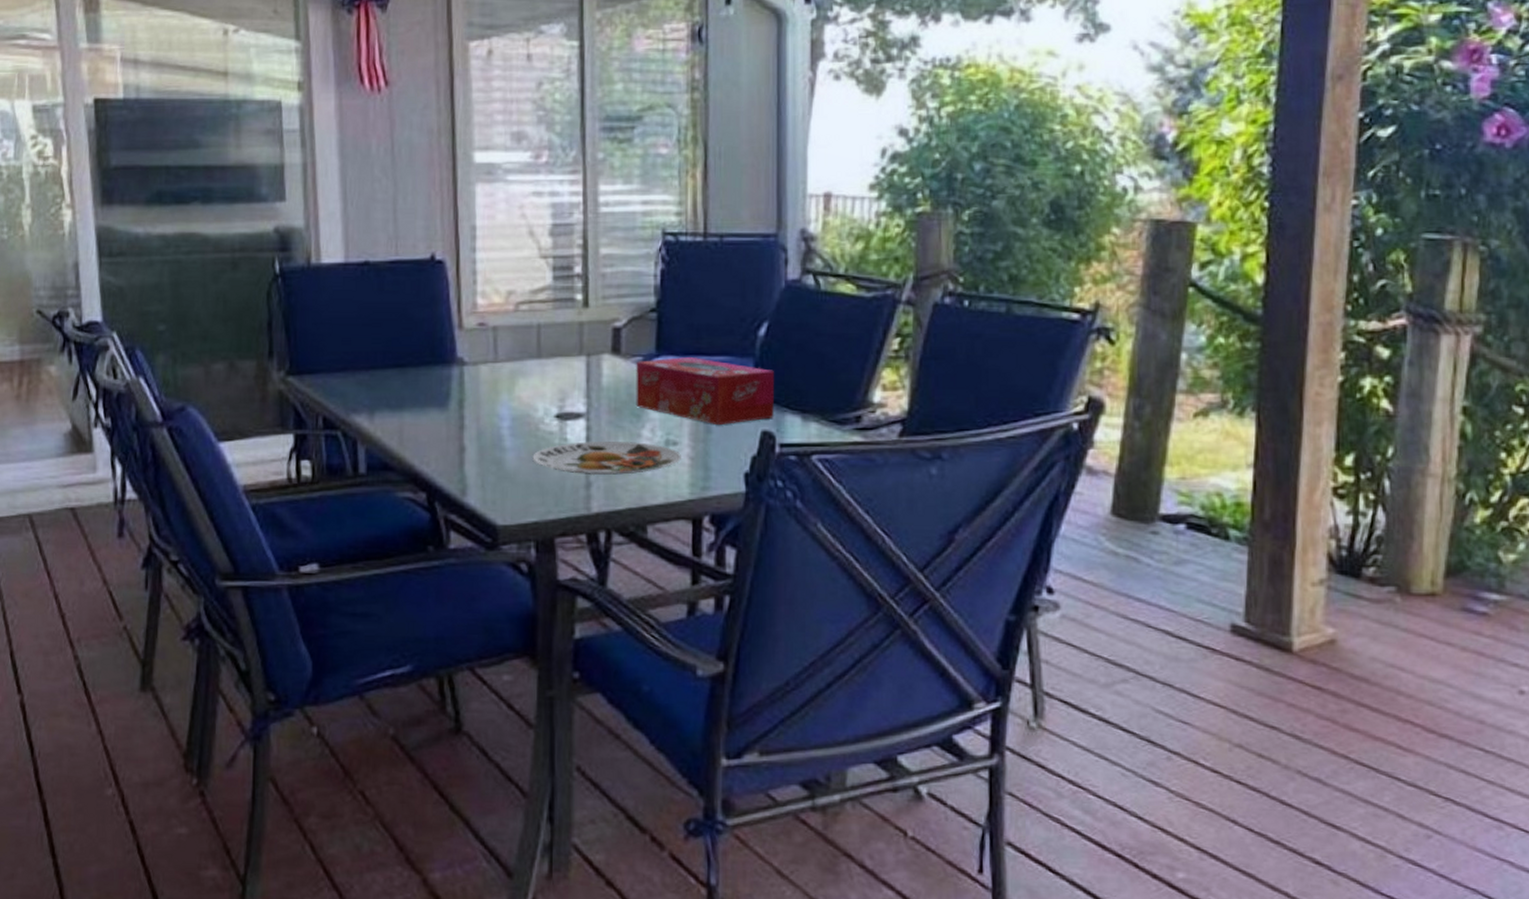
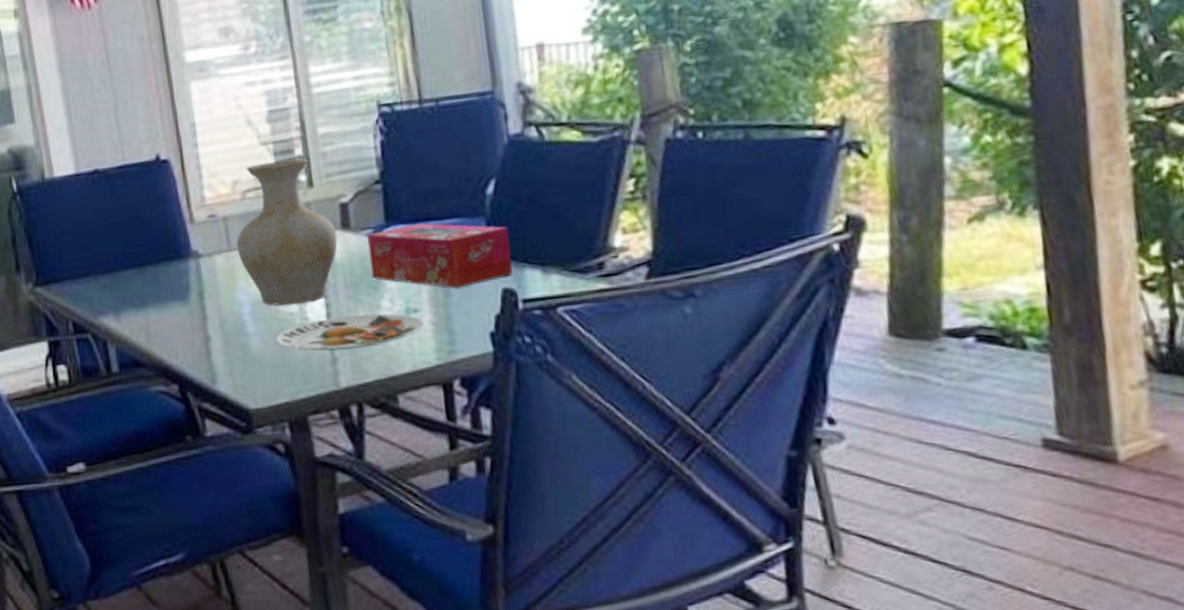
vase: none [503,277,606,424] -> present [236,158,338,306]

